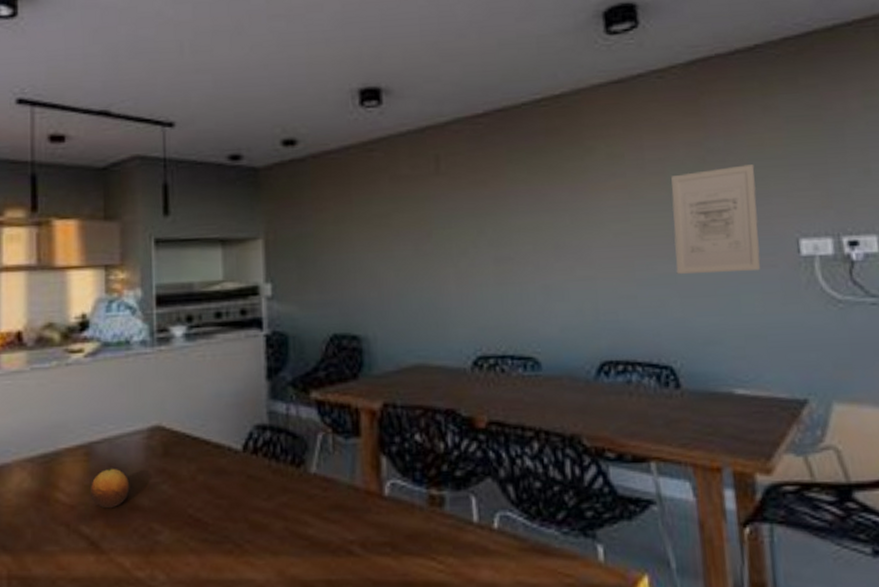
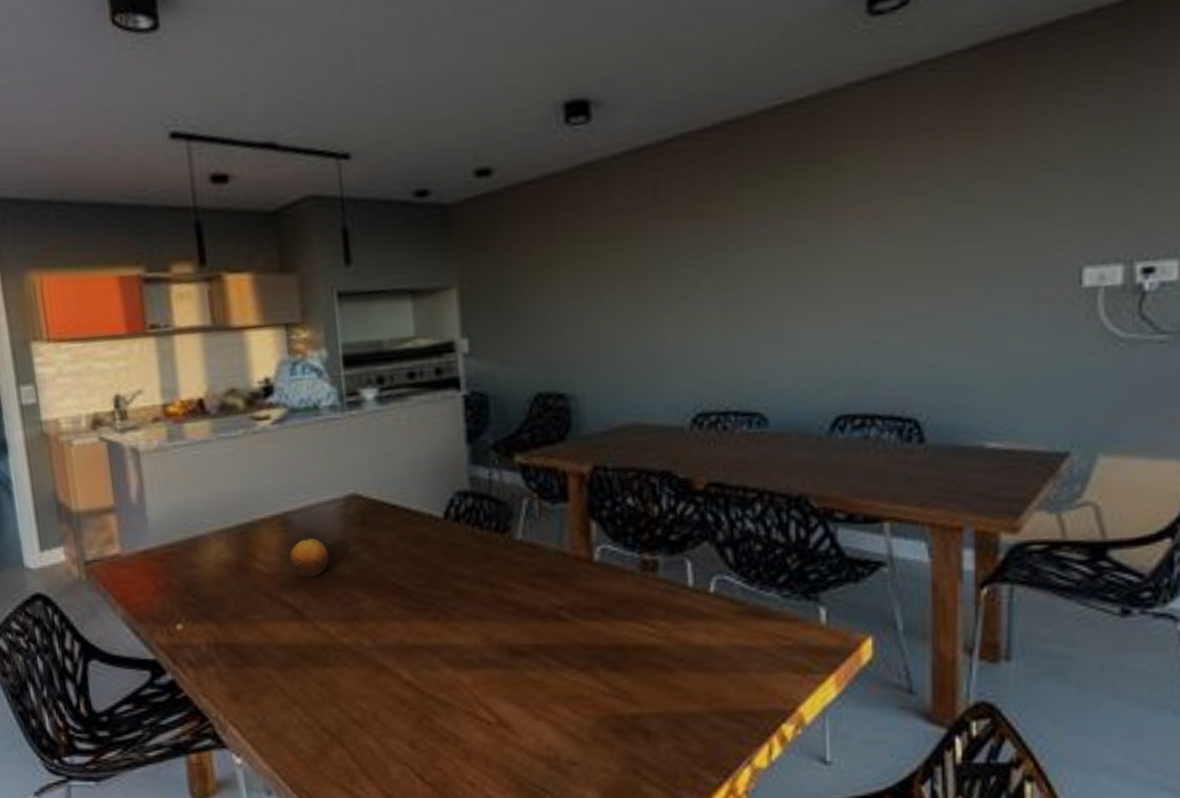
wall art: present [671,164,761,274] -> none [931,177,1038,314]

